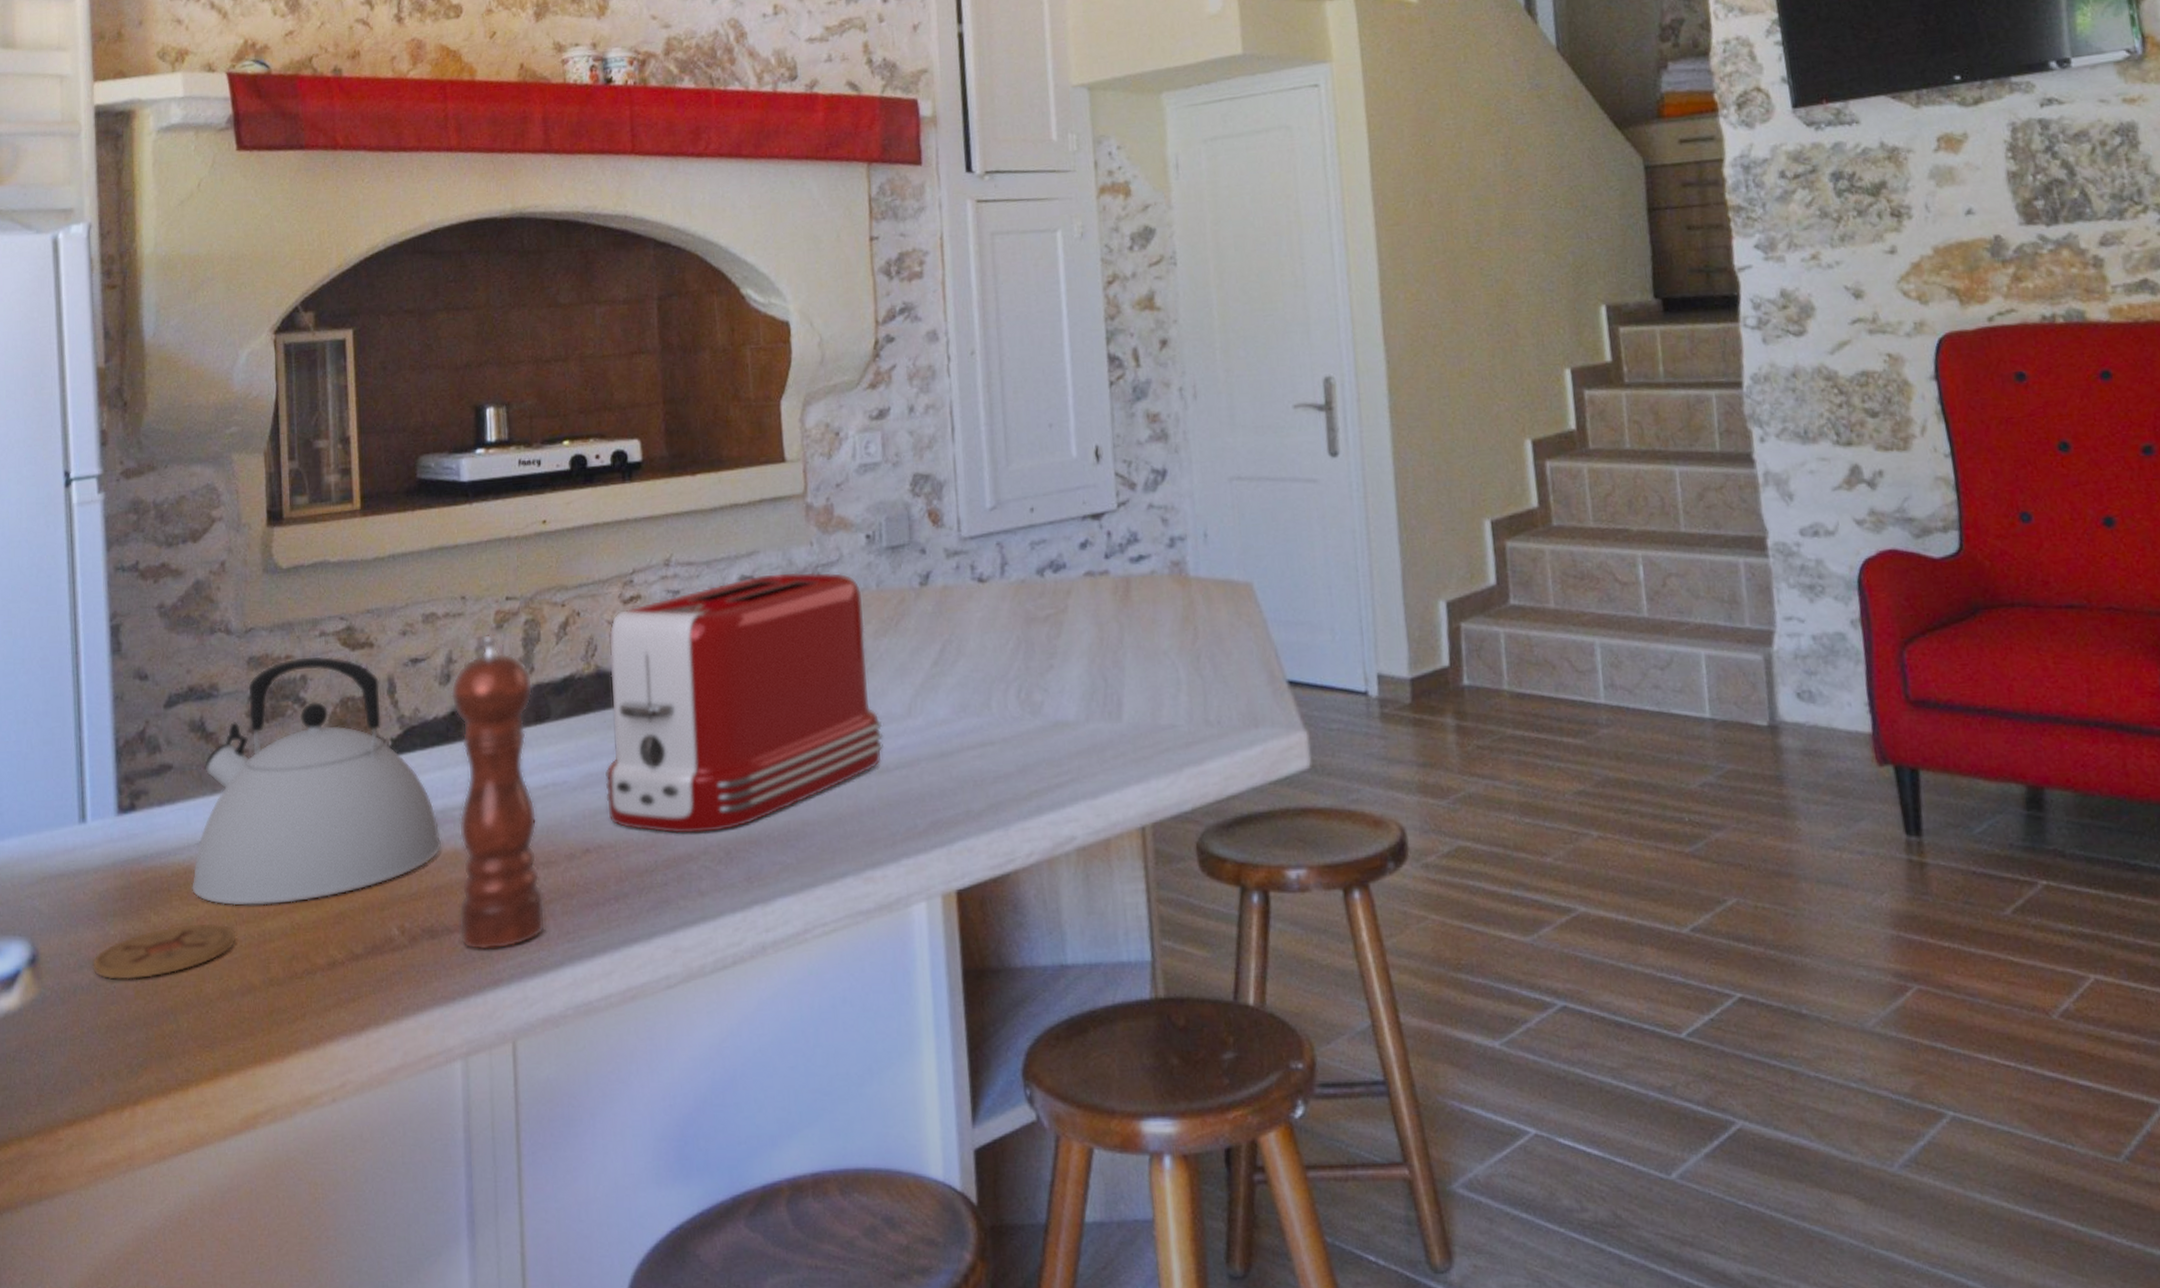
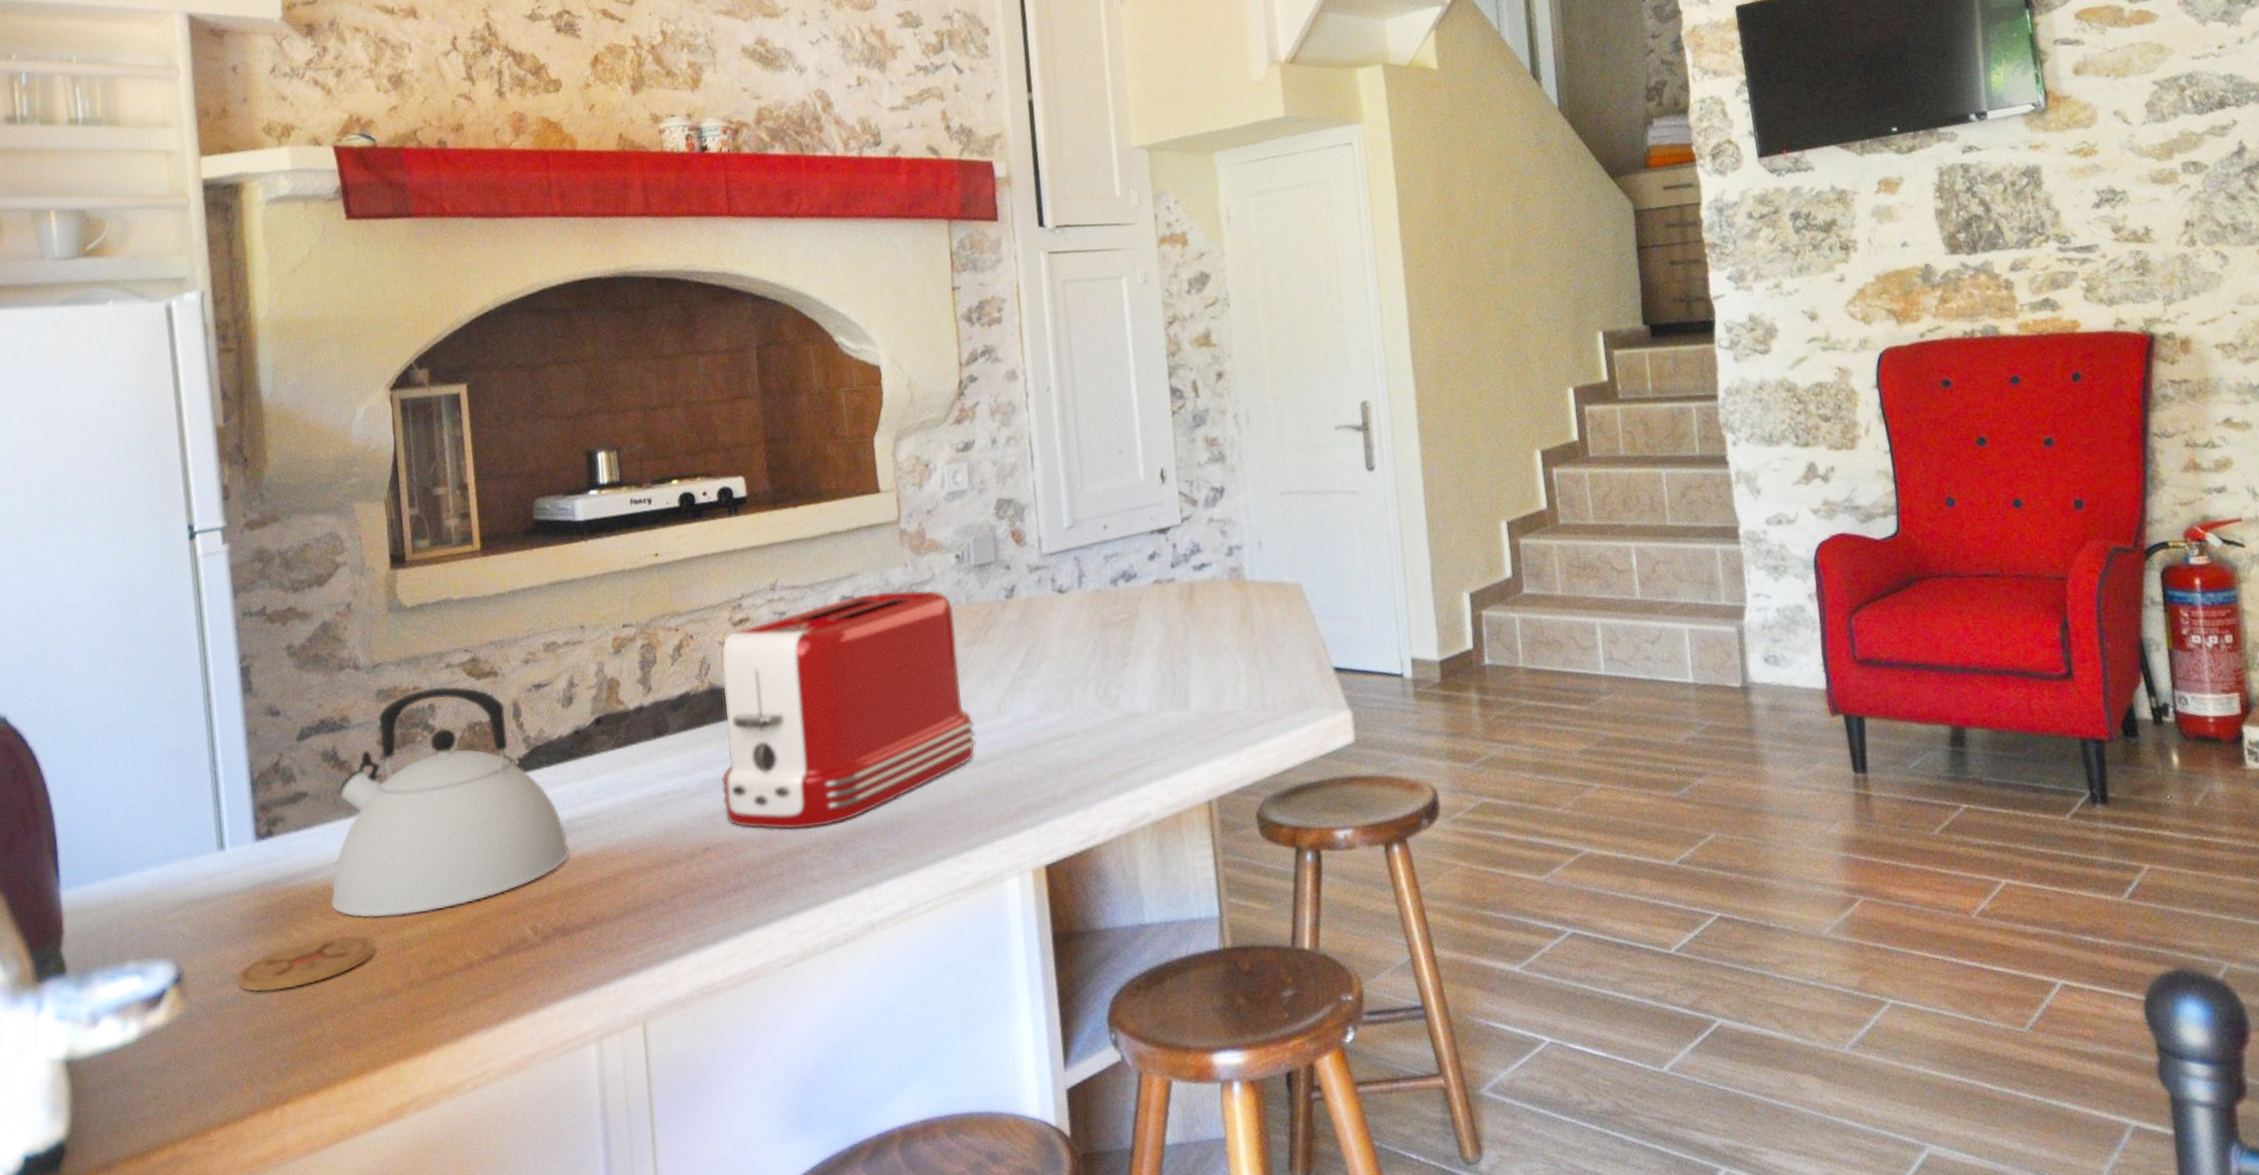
pepper mill: present [451,633,546,951] -> none [573,658,670,944]

